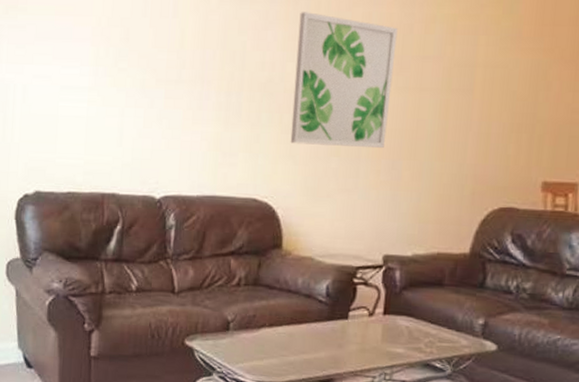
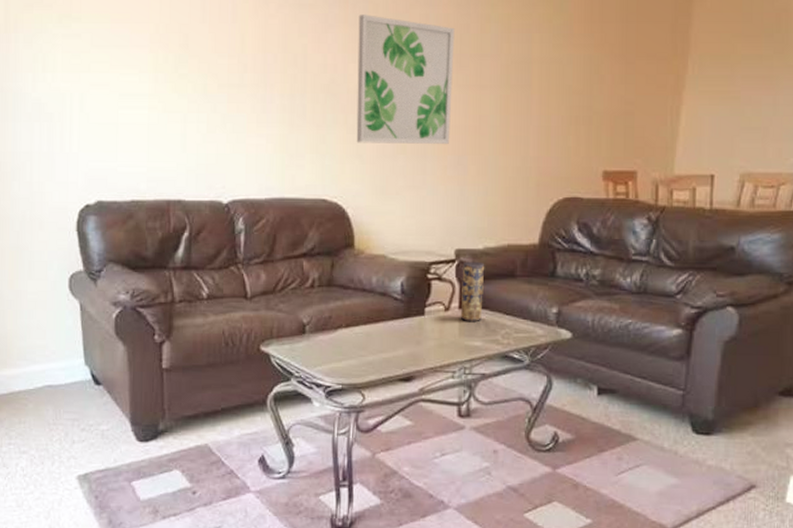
vase: none [383,267,413,329] -> present [460,261,485,322]

